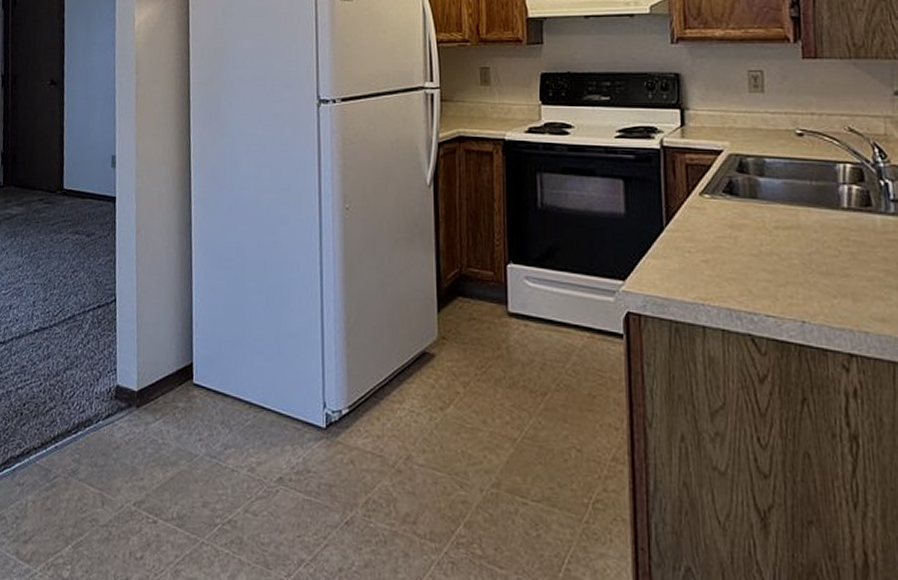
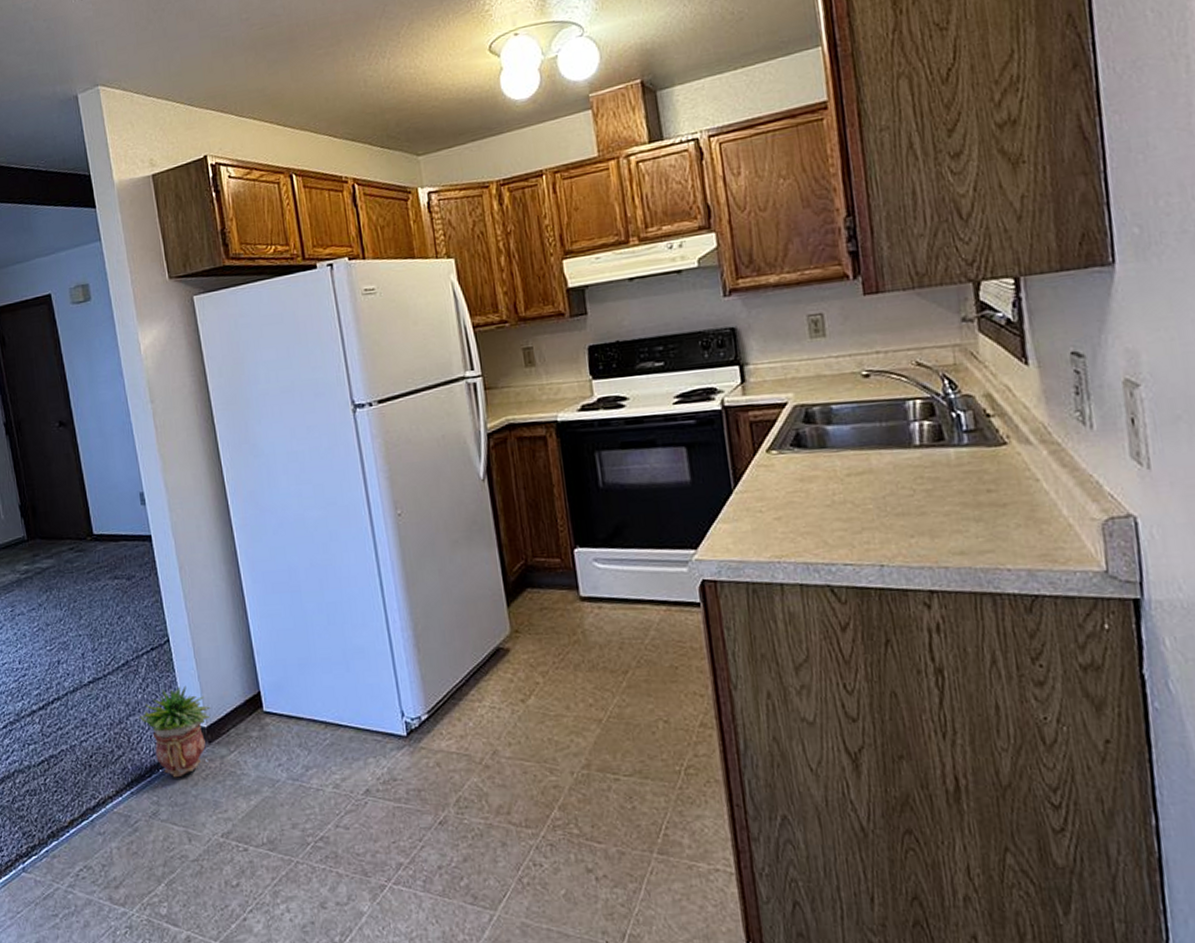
potted plant: none [75,346,144,438] -> present [139,685,211,778]

